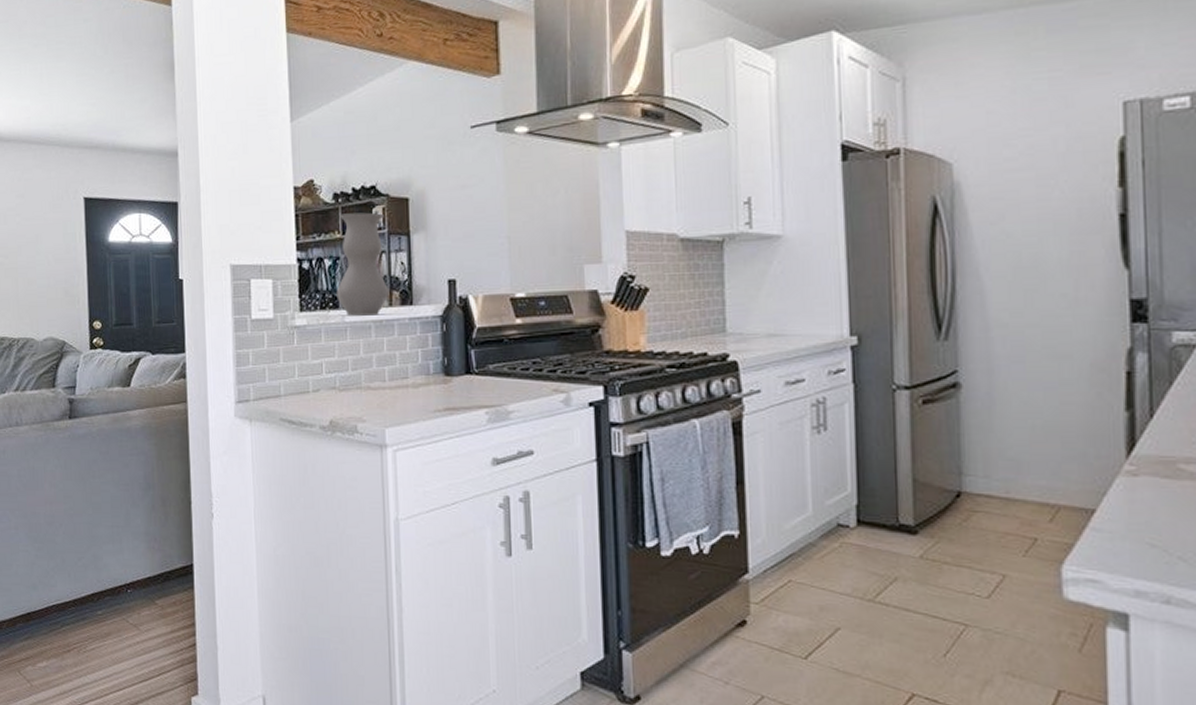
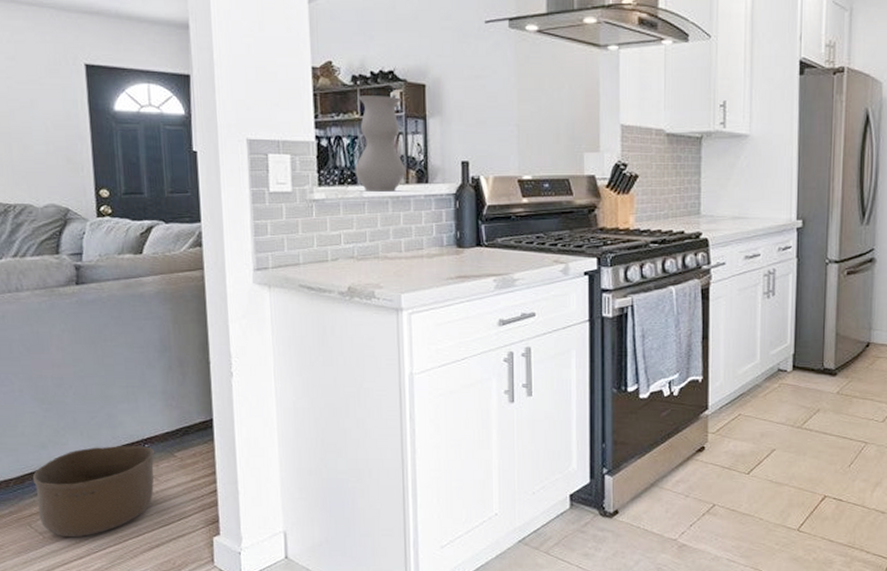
basket: none [23,590,137,688] -> present [32,446,155,538]

